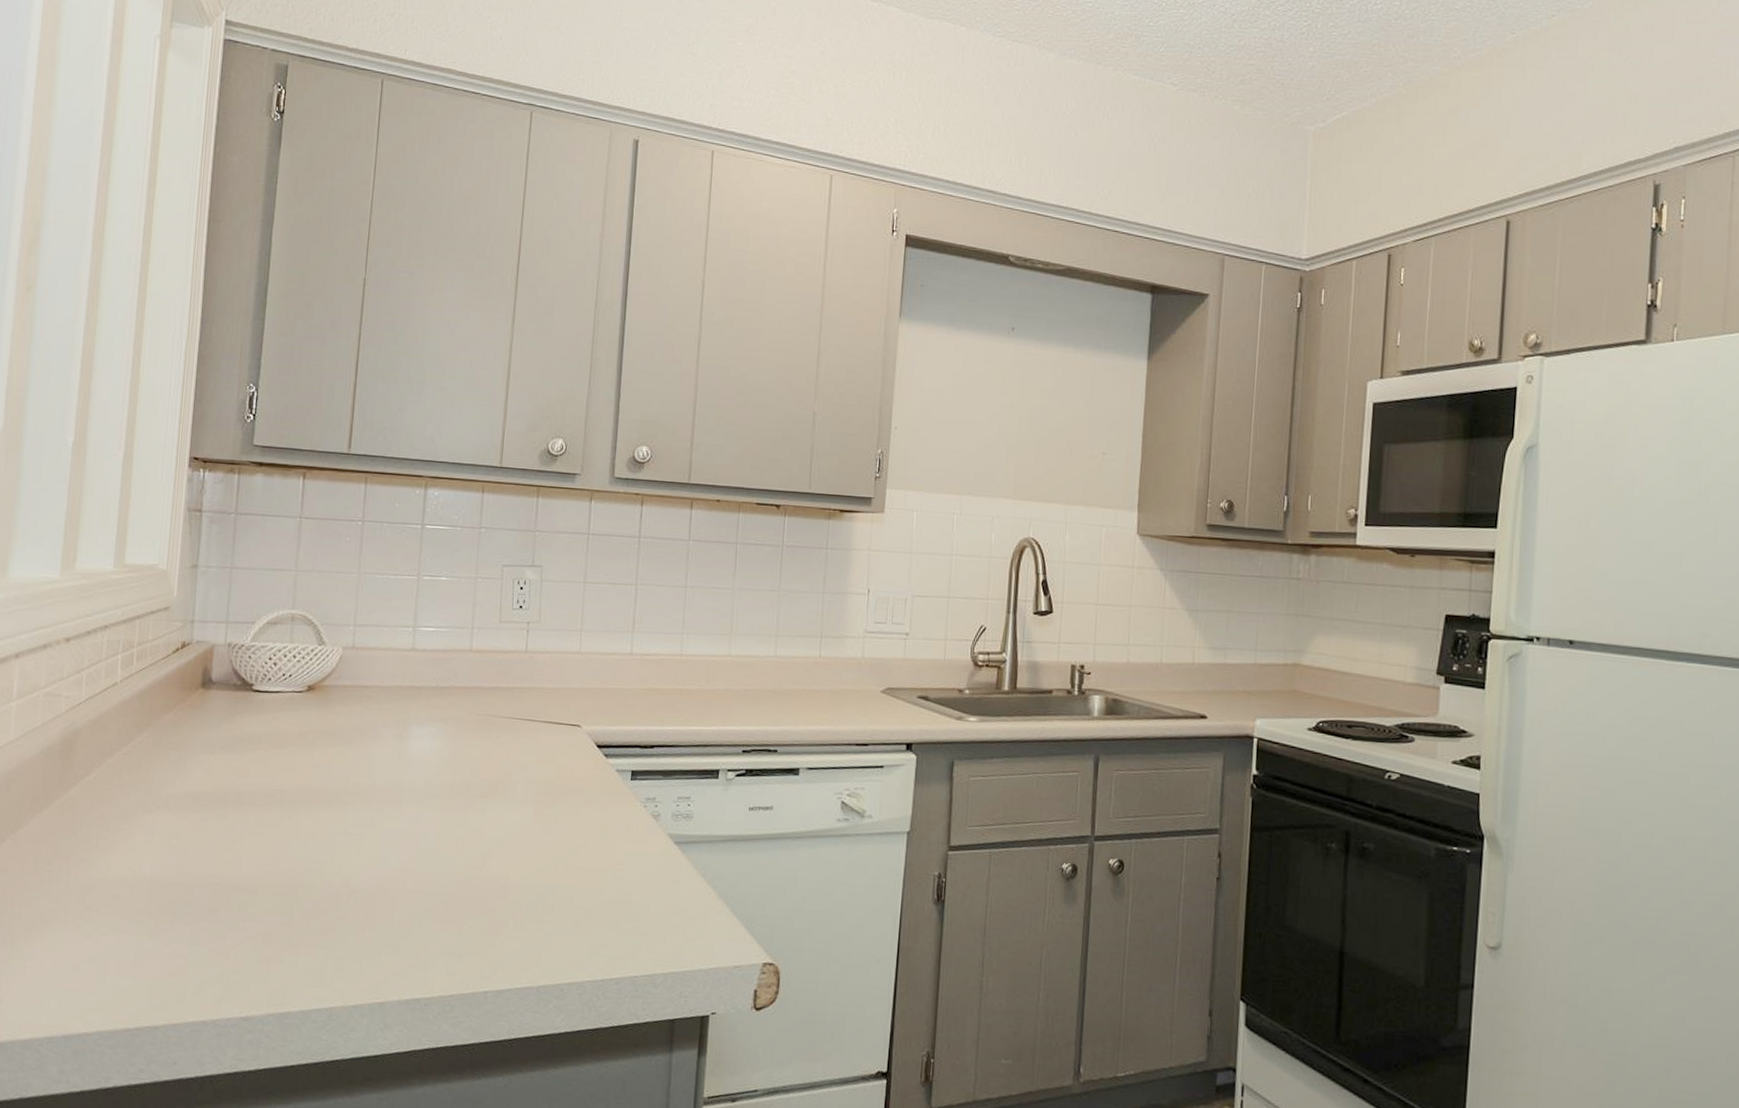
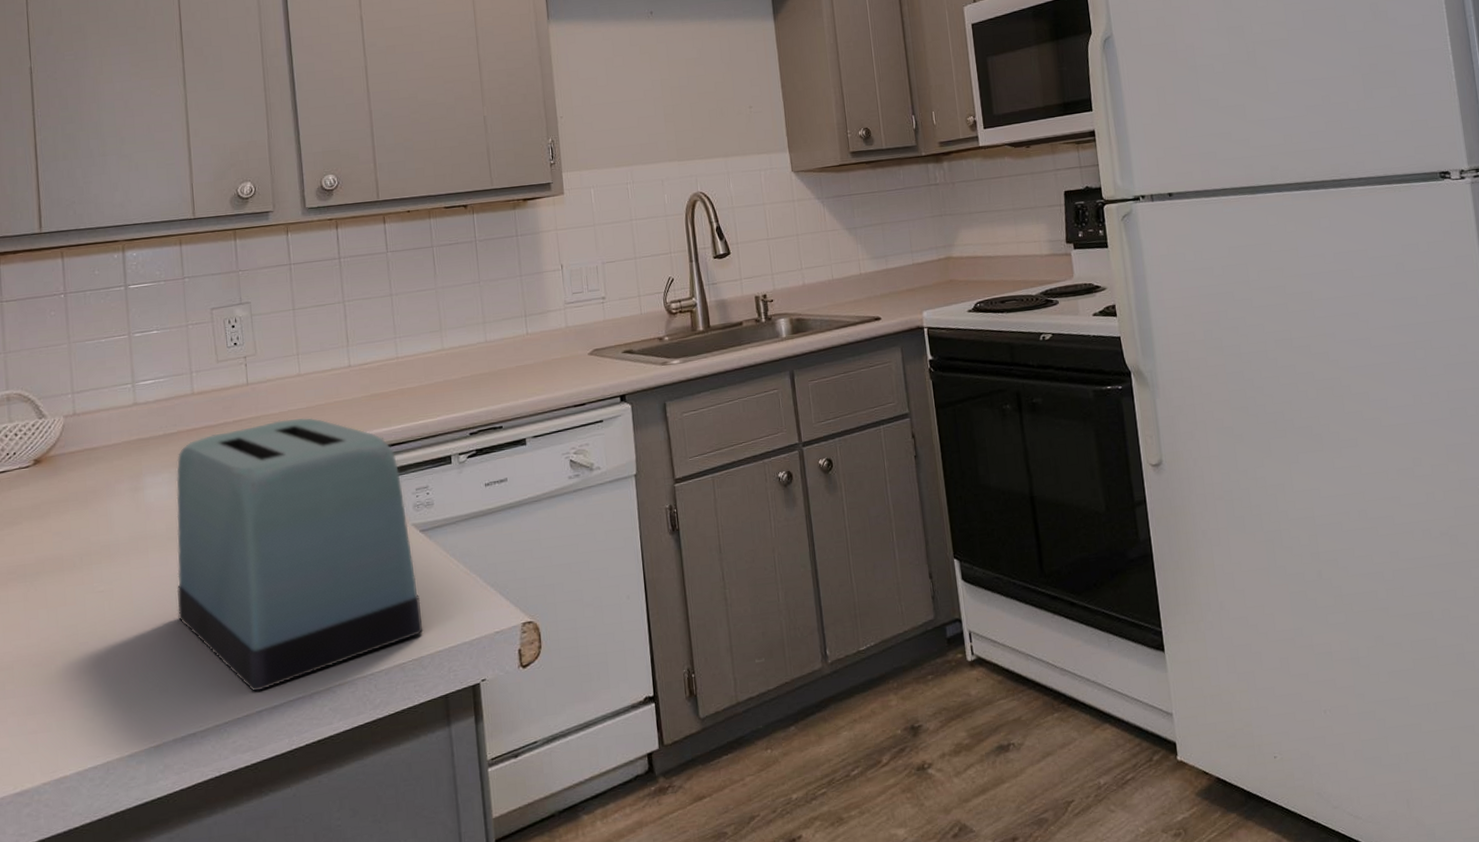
toaster: none [421,695,664,972] -> present [176,417,423,692]

